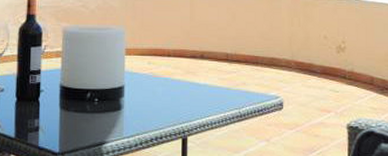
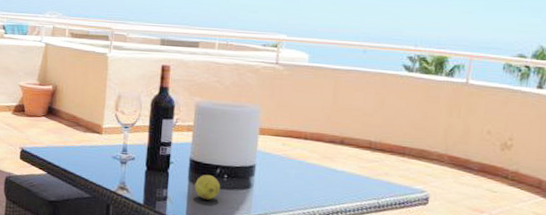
fruit: none [66,99,92,126] -> present [194,174,221,200]

